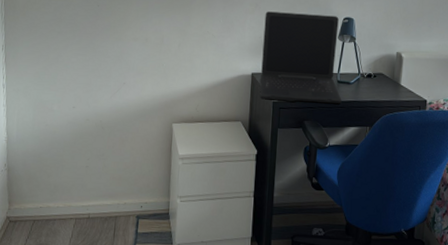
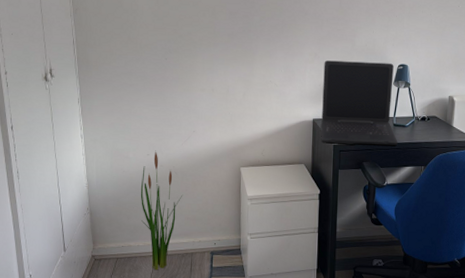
plant: none [63,103,110,235] -> present [140,150,183,270]

